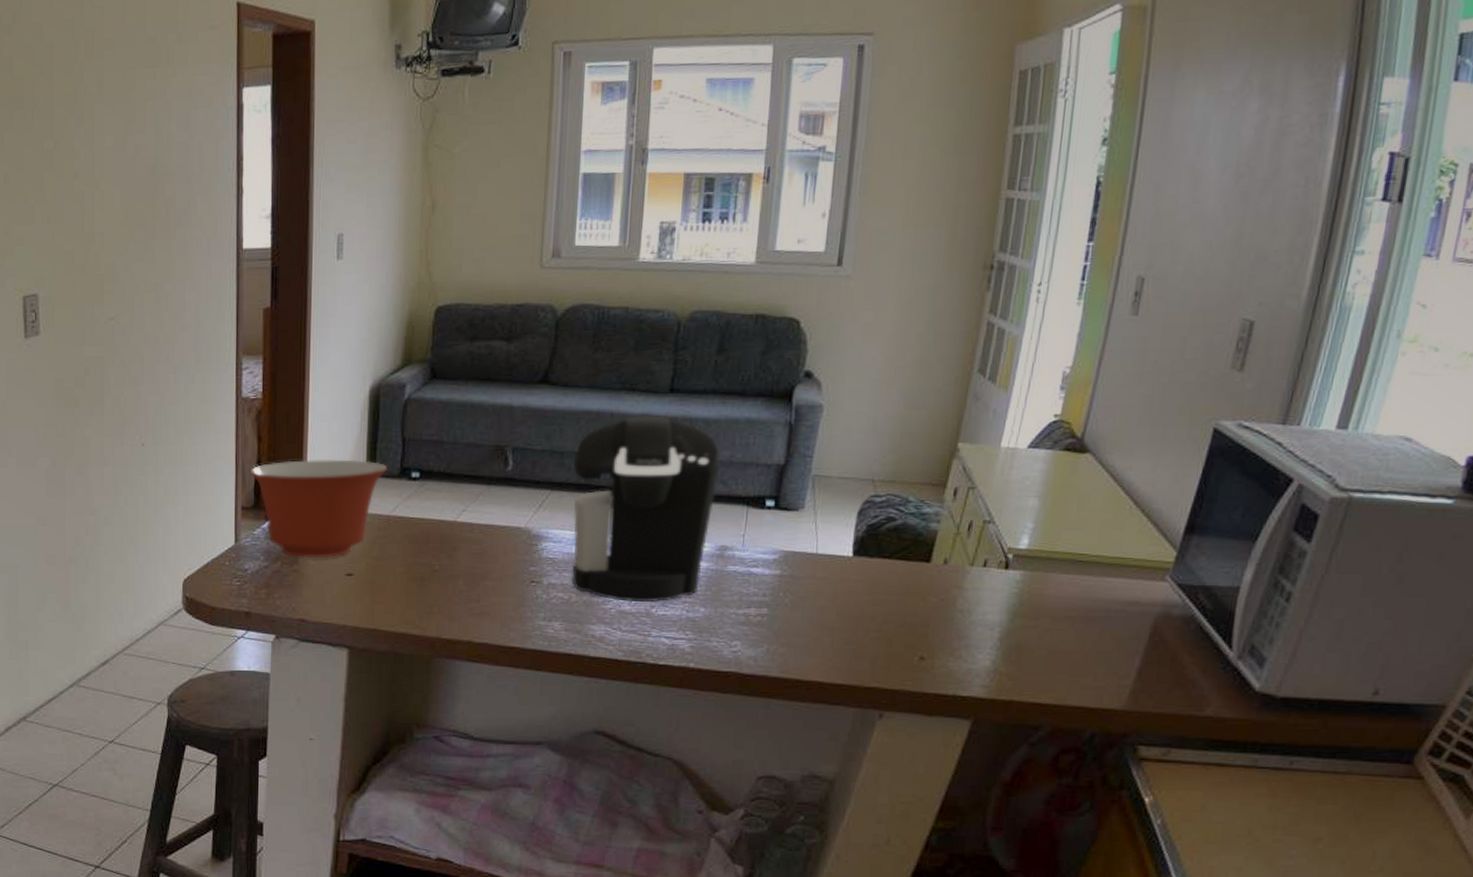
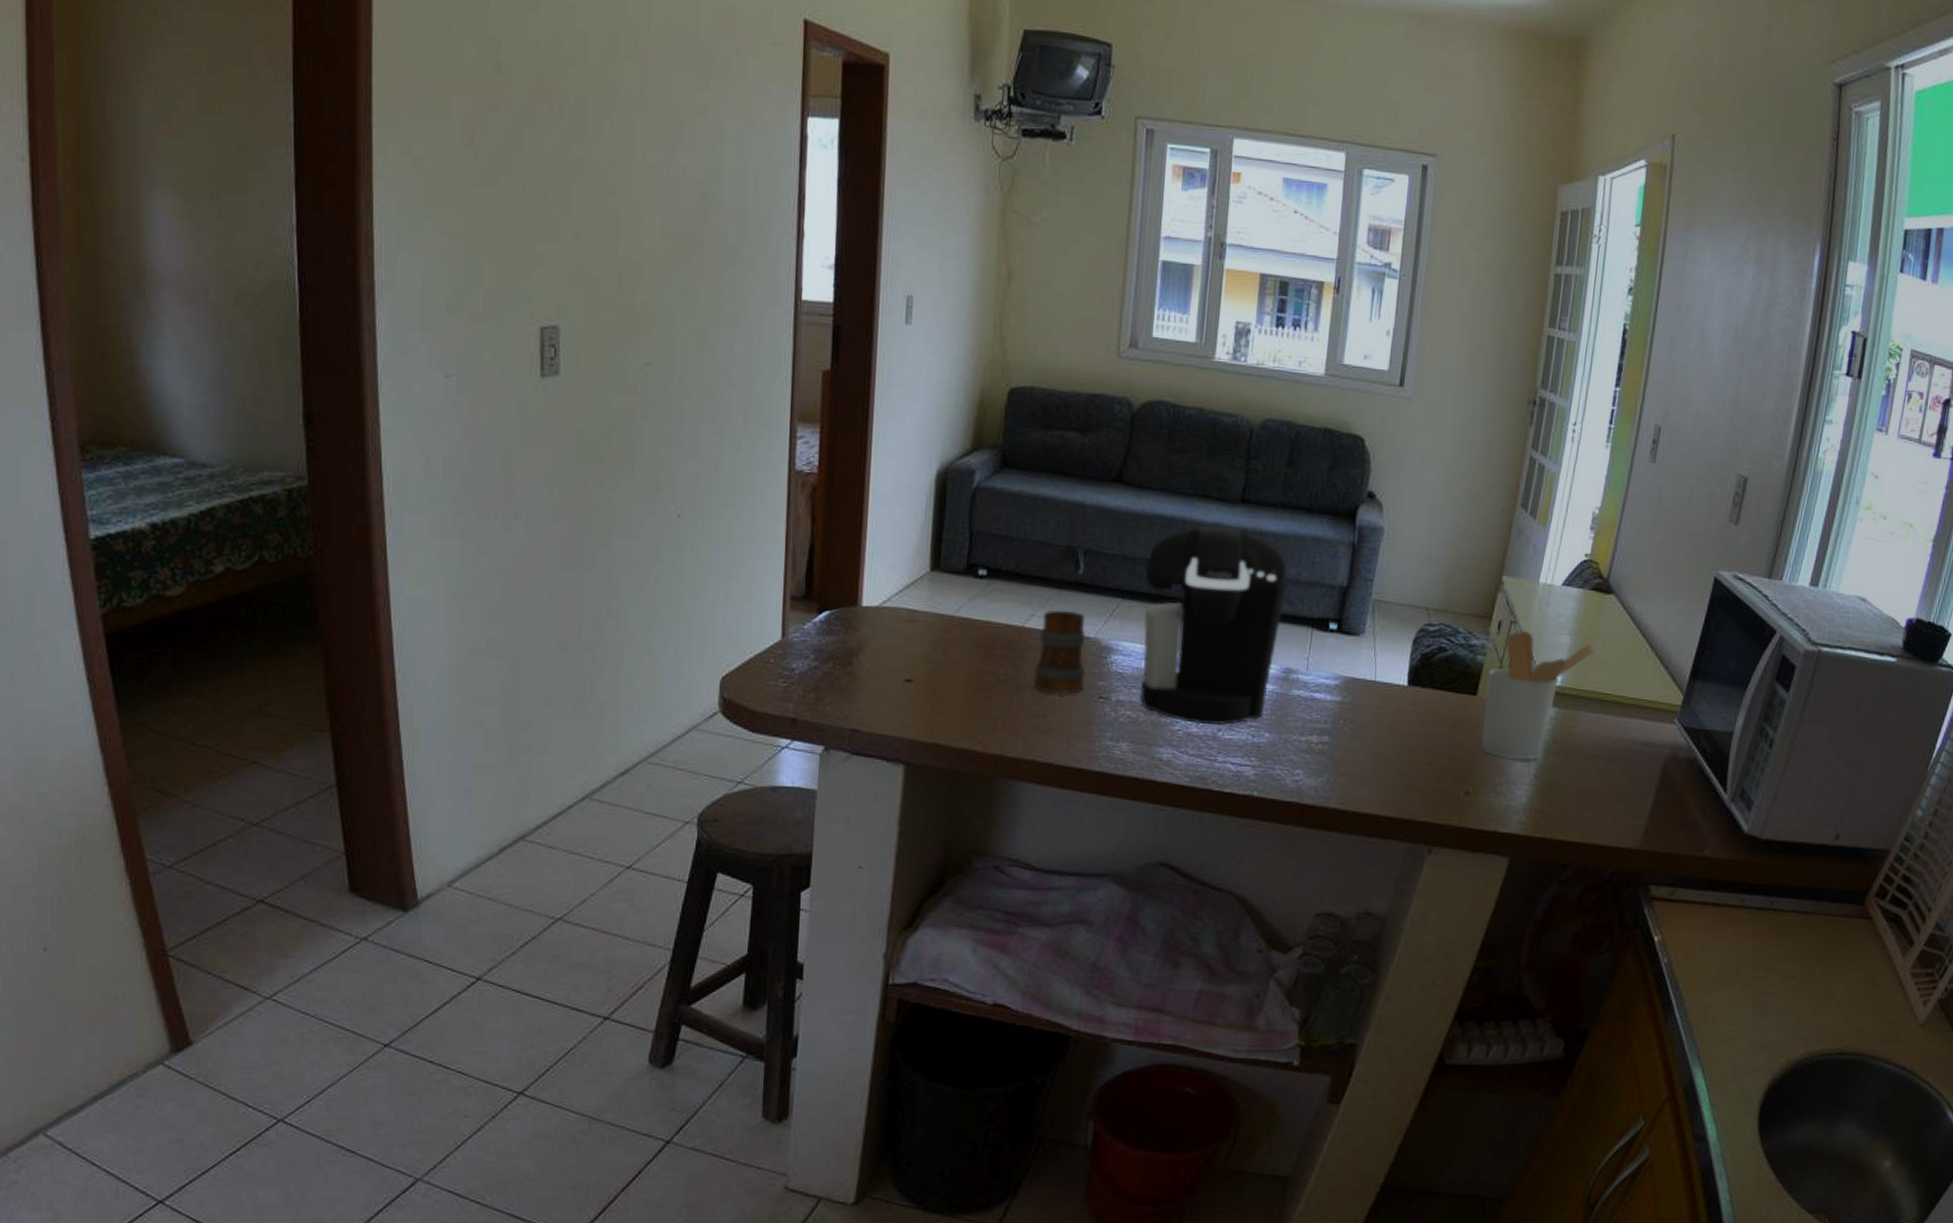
mixing bowl: present [249,459,388,558] -> none [801,546,954,661]
mug: none [467,504,517,581] -> present [1034,609,1086,695]
utensil holder: none [937,496,1069,624] -> present [1481,631,1596,760]

